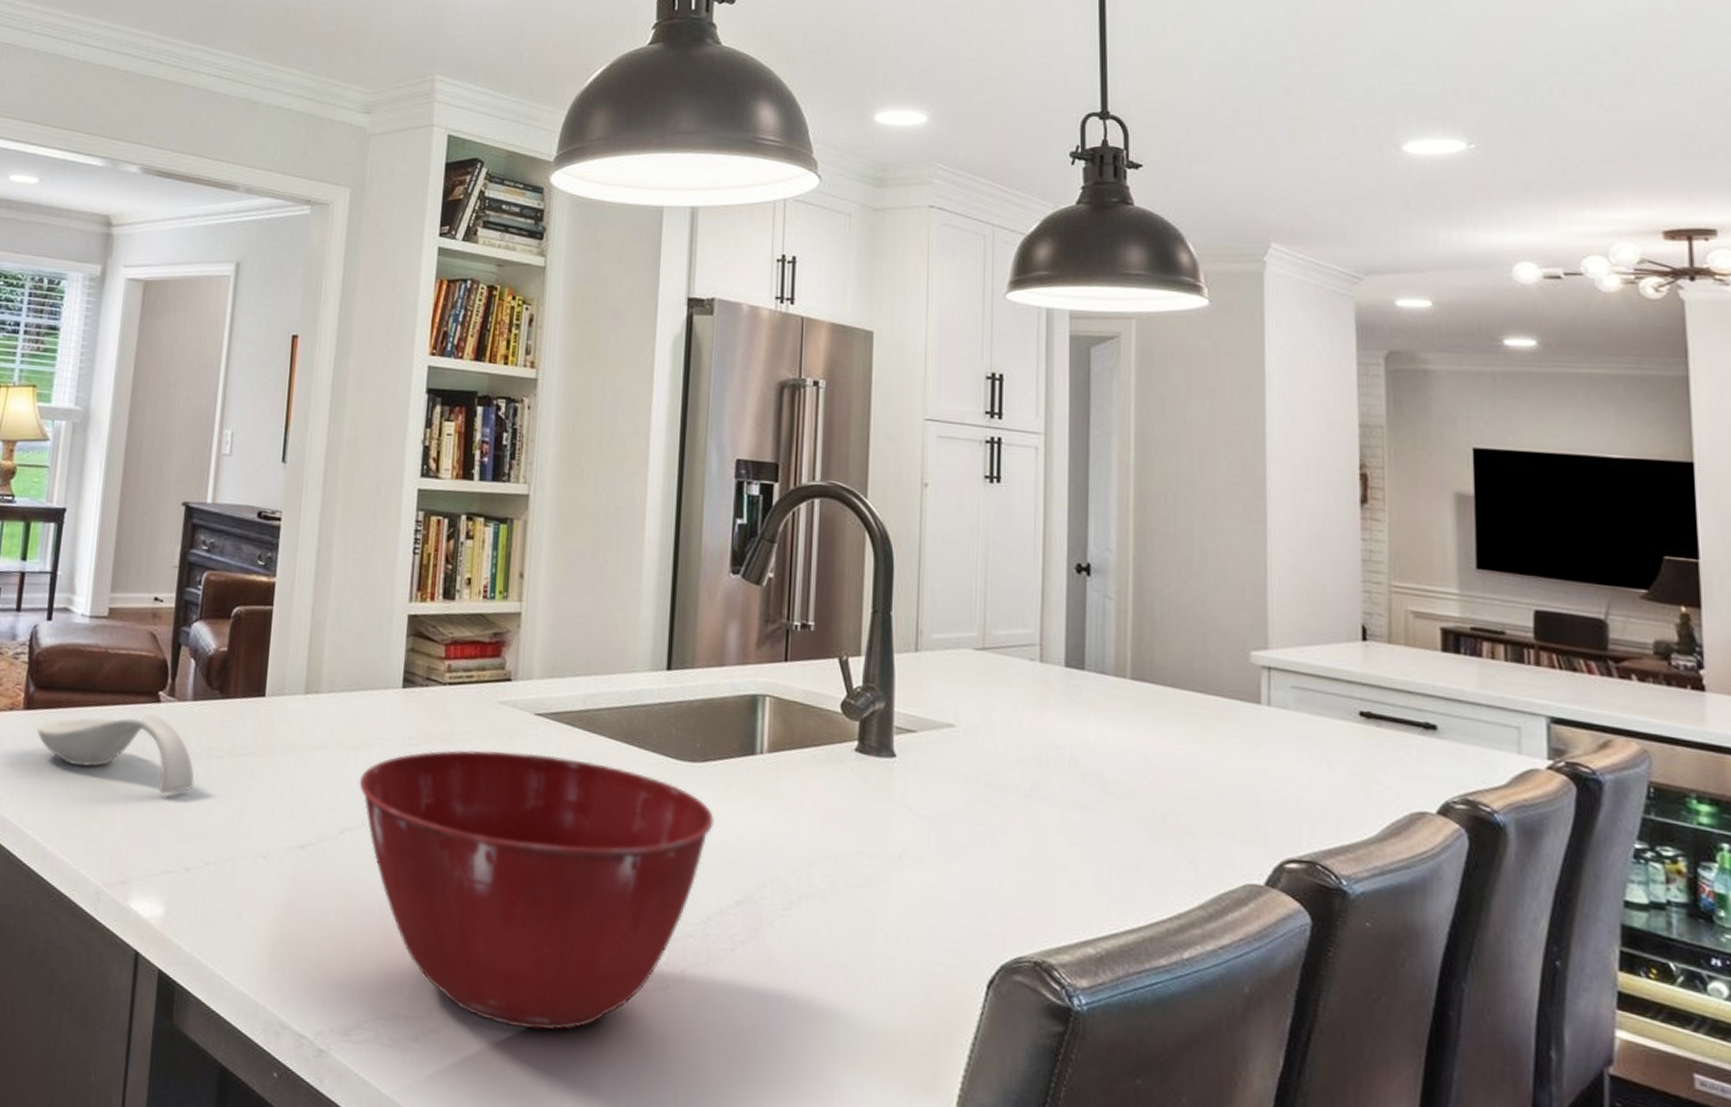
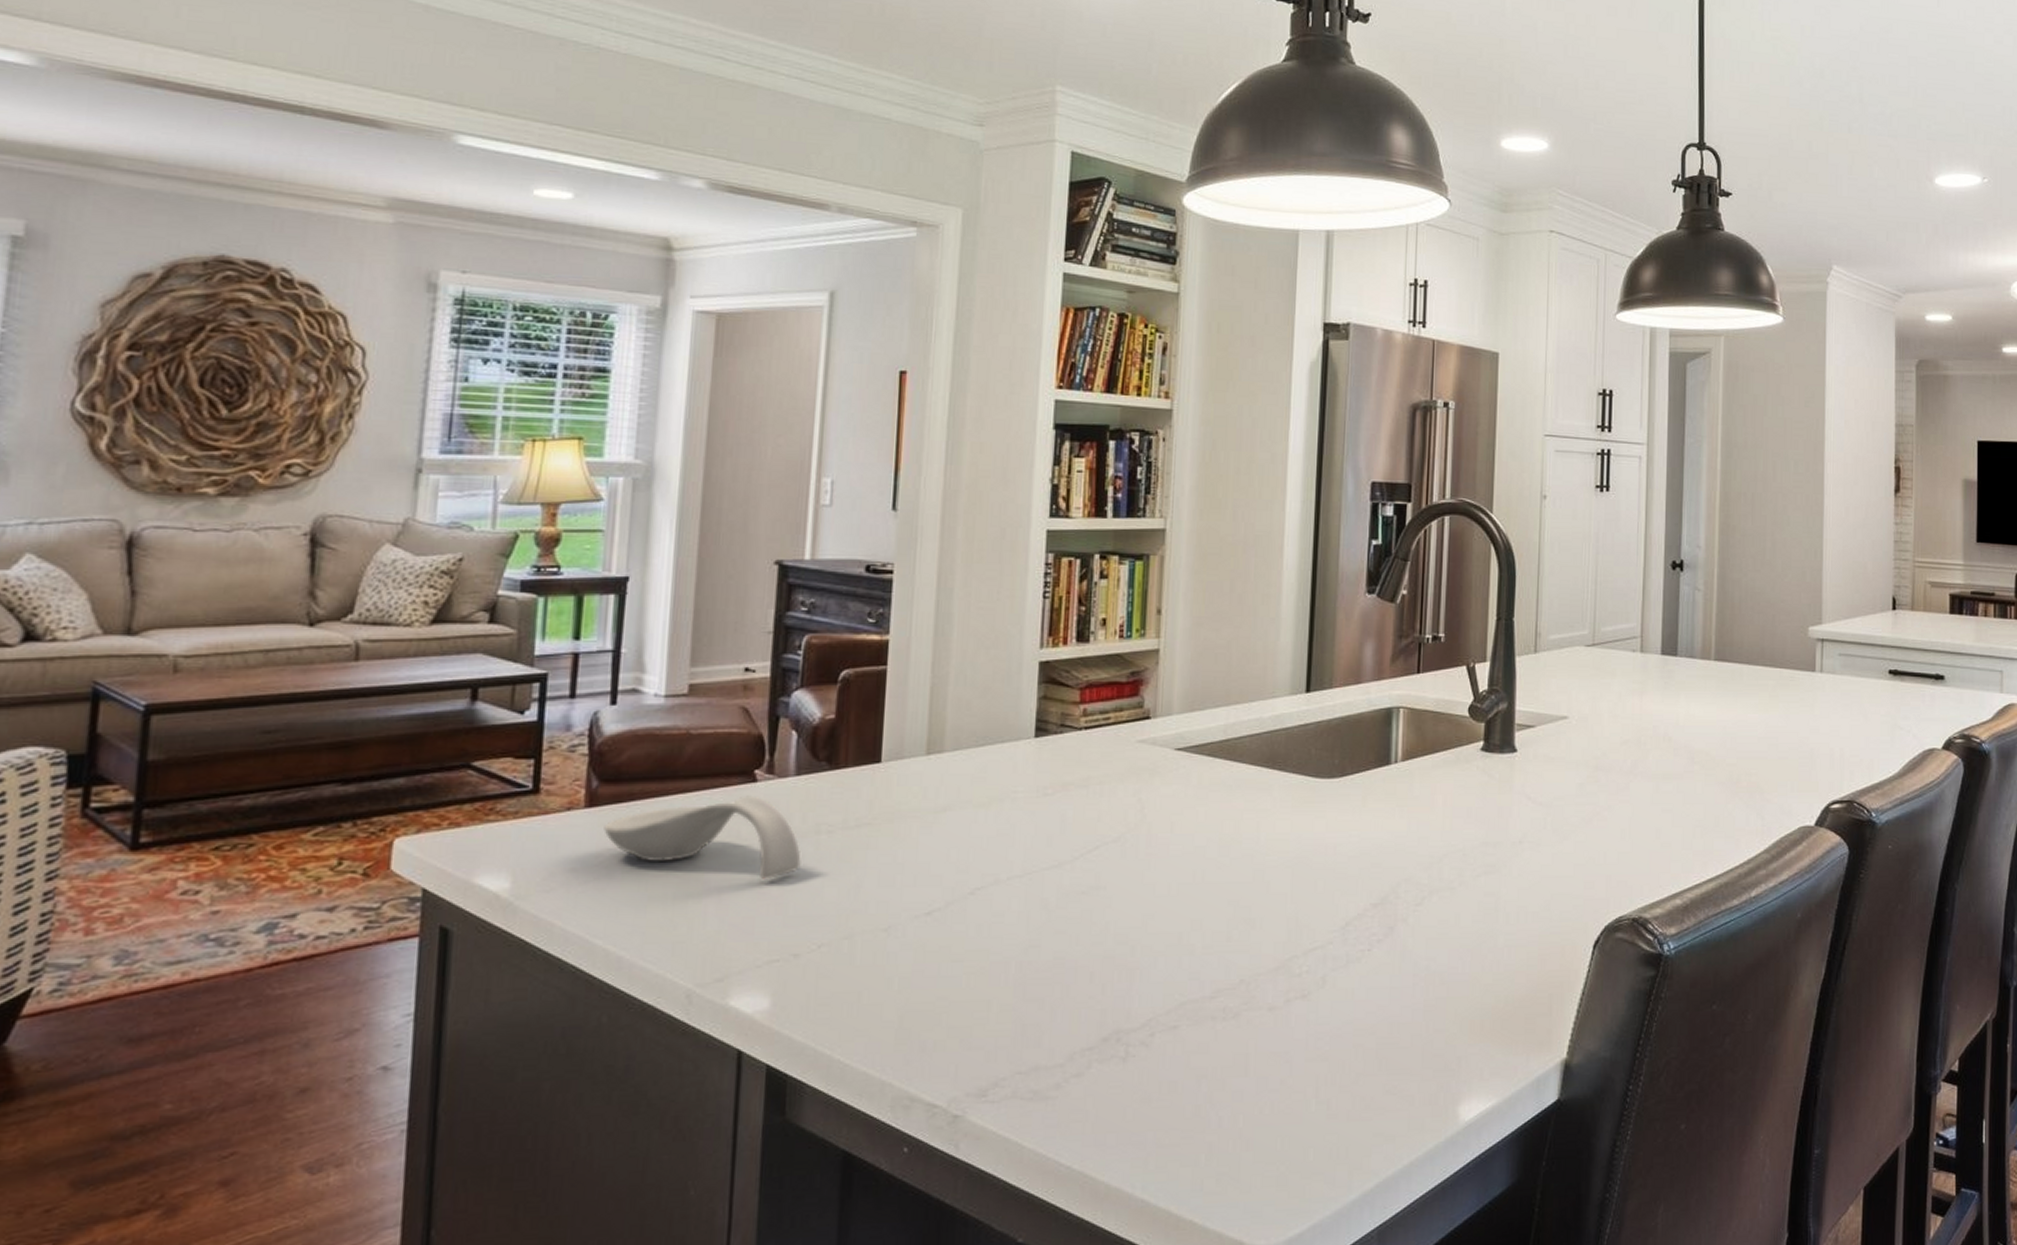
mixing bowl: present [359,750,714,1031] -> none [990,788,1352,1058]

